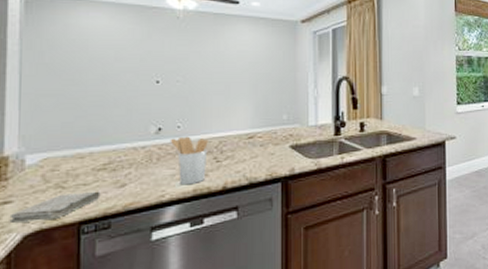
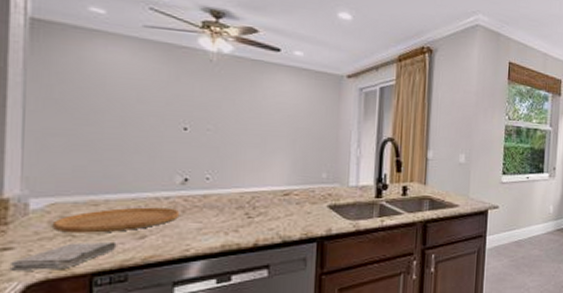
cutting board: none [44,156,155,185] -> present [51,207,180,233]
utensil holder: present [170,136,209,185] -> none [197,189,241,240]

